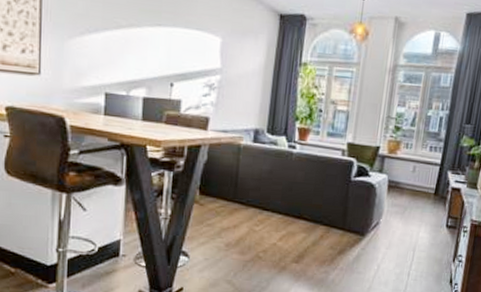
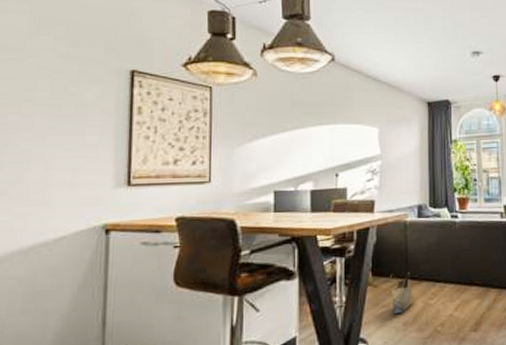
basket: none [216,195,240,235] -> present [389,271,415,315]

